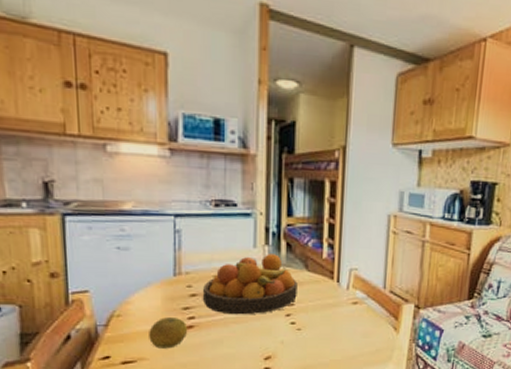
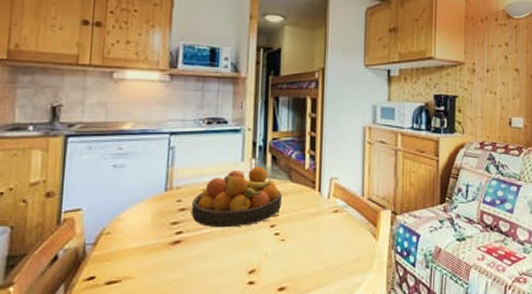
fruit: present [149,317,188,349] -> none [136,233,175,266]

